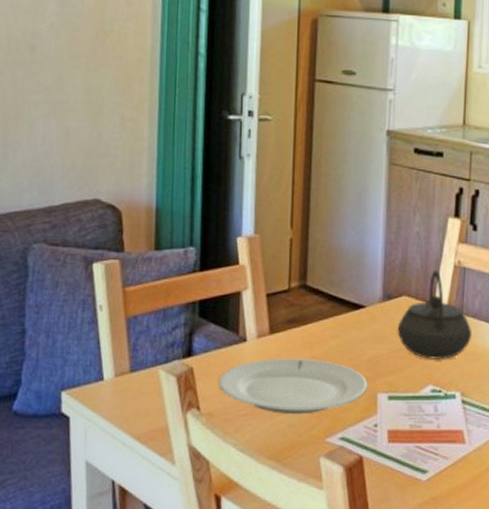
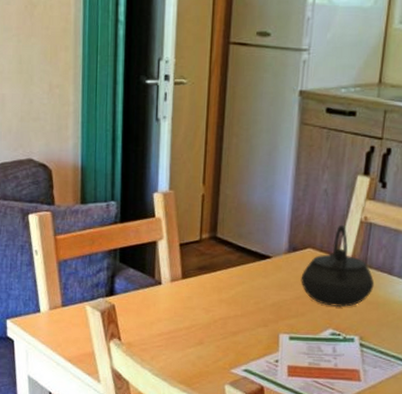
plate: present [218,358,368,415] -> none [136,300,271,349]

